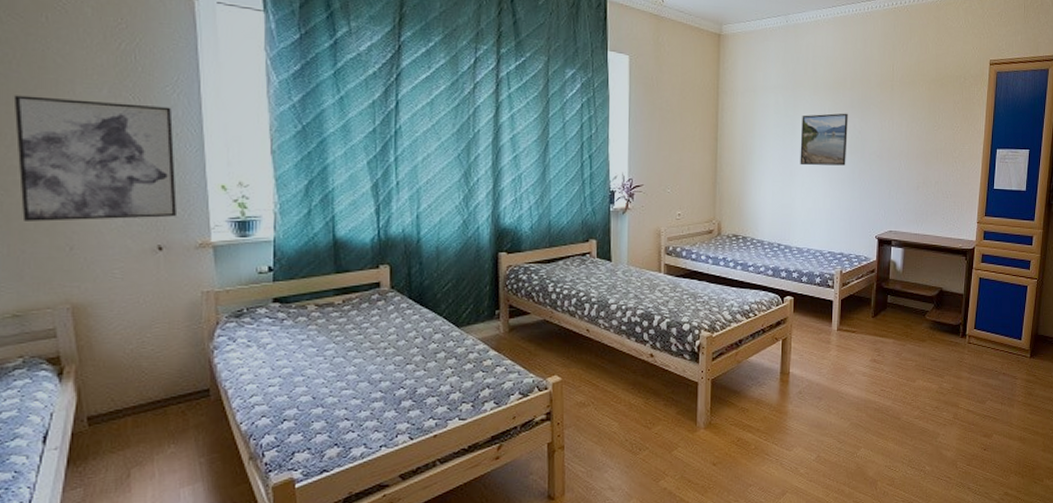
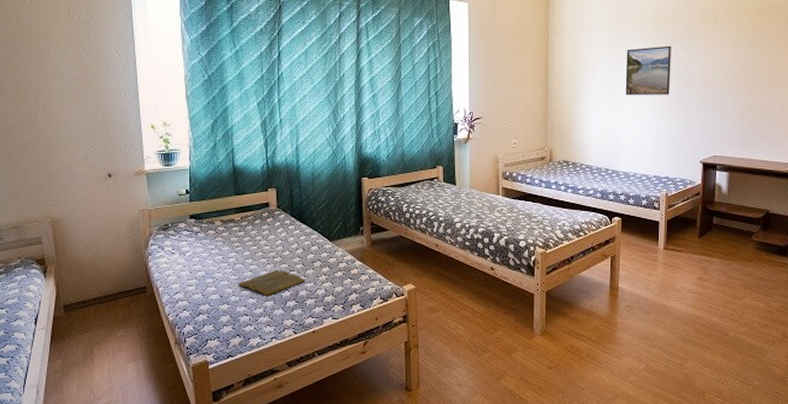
wall art: present [13,95,177,222] -> none [10,60,120,155]
book: none [337,362,426,397] -> present [238,269,305,297]

